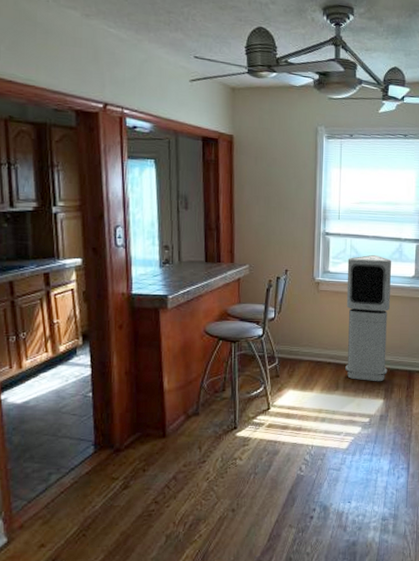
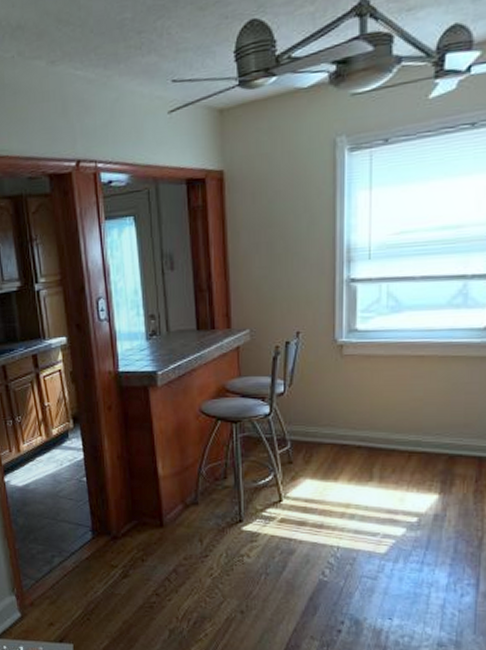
air purifier: present [345,254,391,382] -> none [382,301,450,472]

